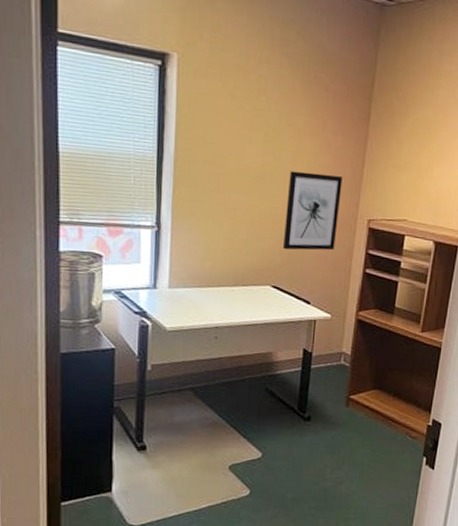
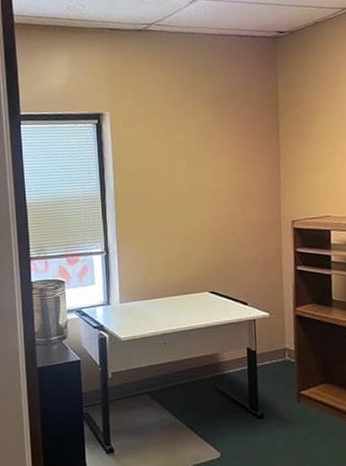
wall art: present [282,170,343,251] -> none [213,186,264,258]

